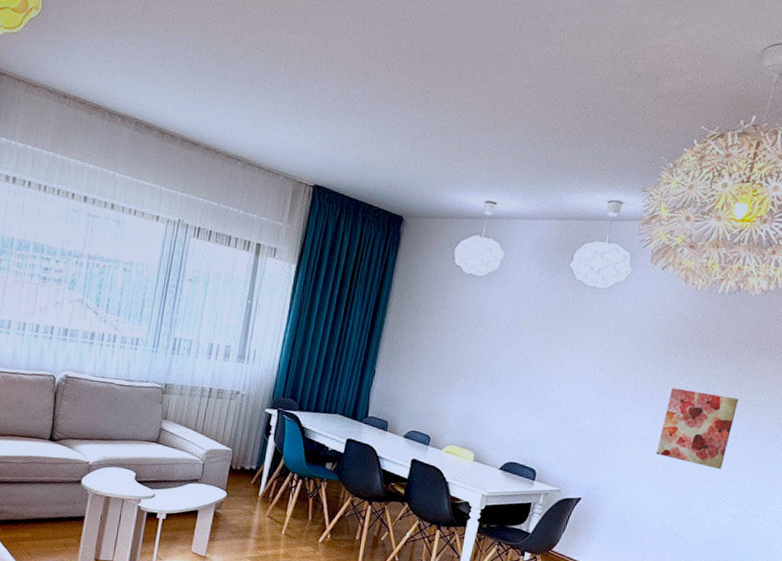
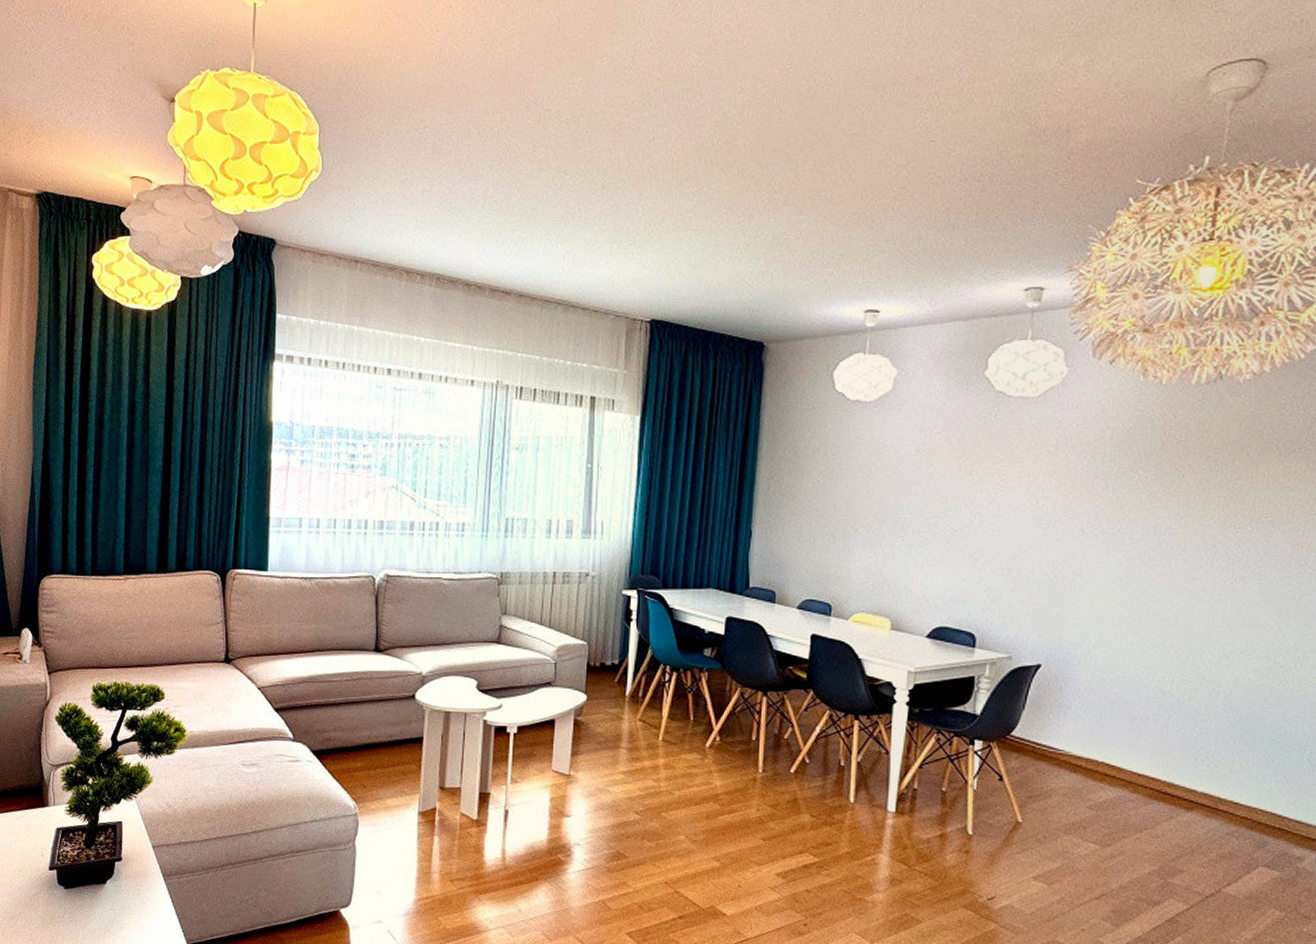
wall art: present [656,387,739,470] -> none [1137,512,1242,612]

